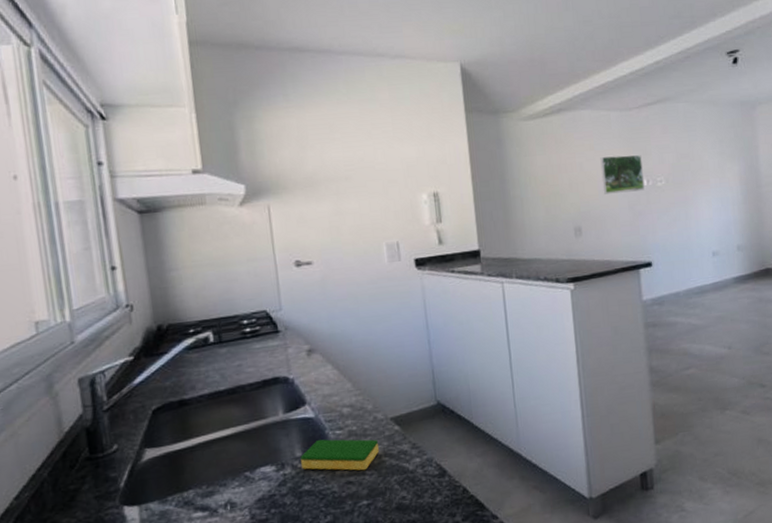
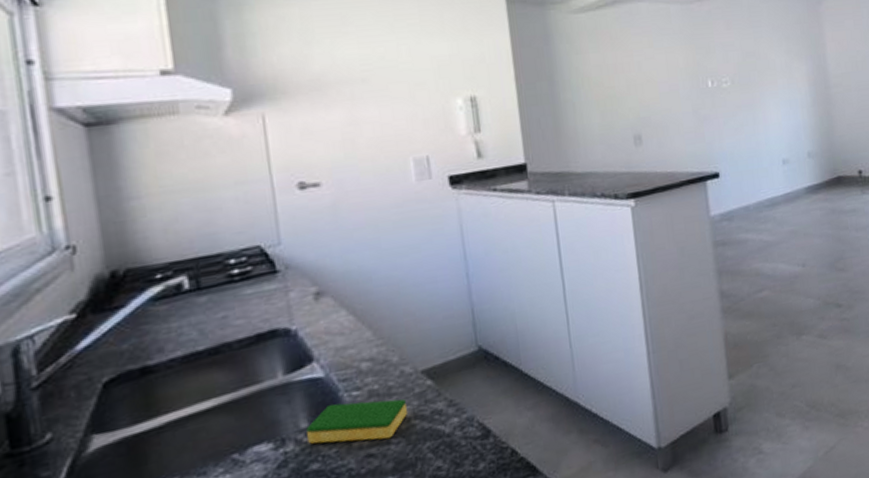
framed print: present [600,155,644,194] -> none [660,53,709,97]

